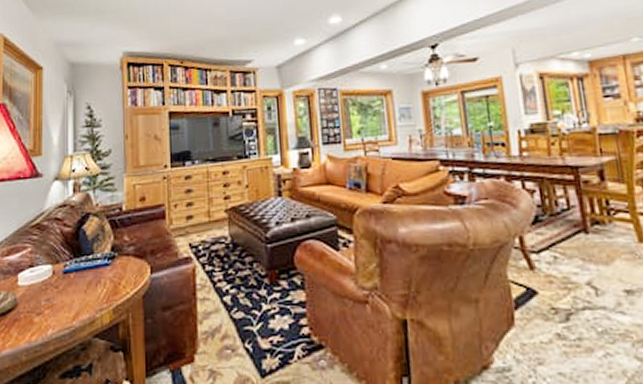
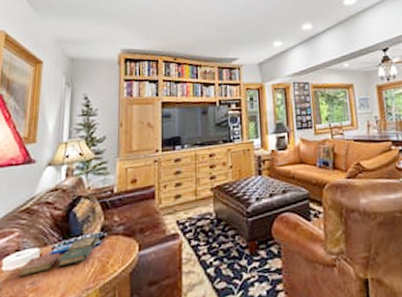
book: none [33,256,110,292] -> present [18,237,99,276]

